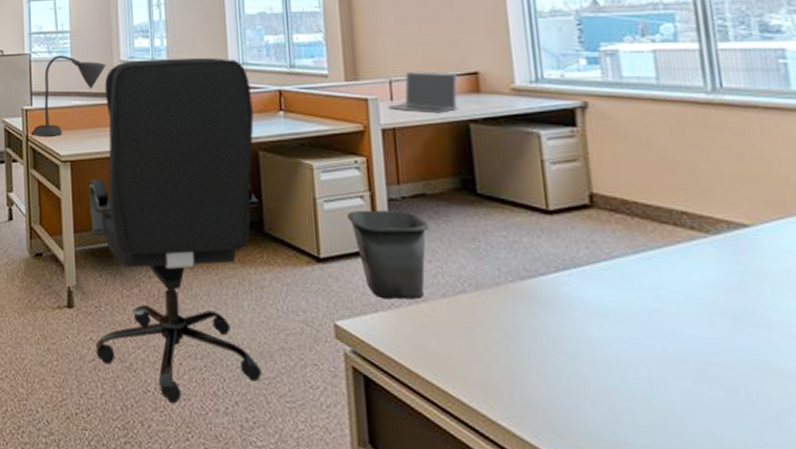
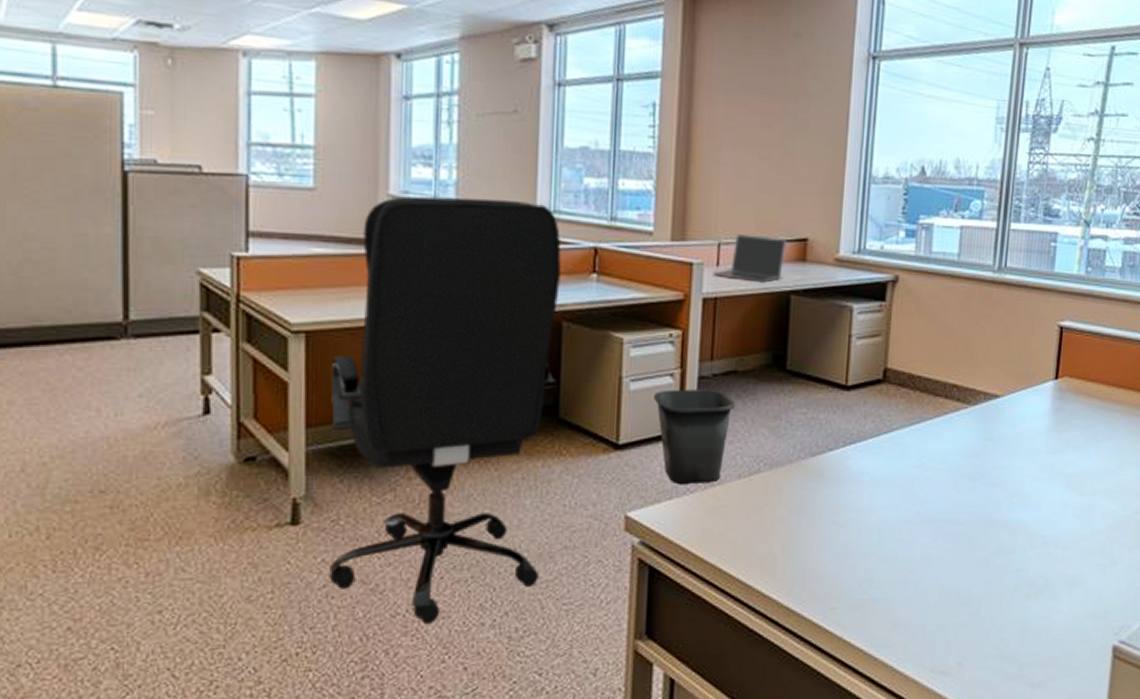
desk lamp: present [32,55,106,136] -> none [246,180,367,297]

